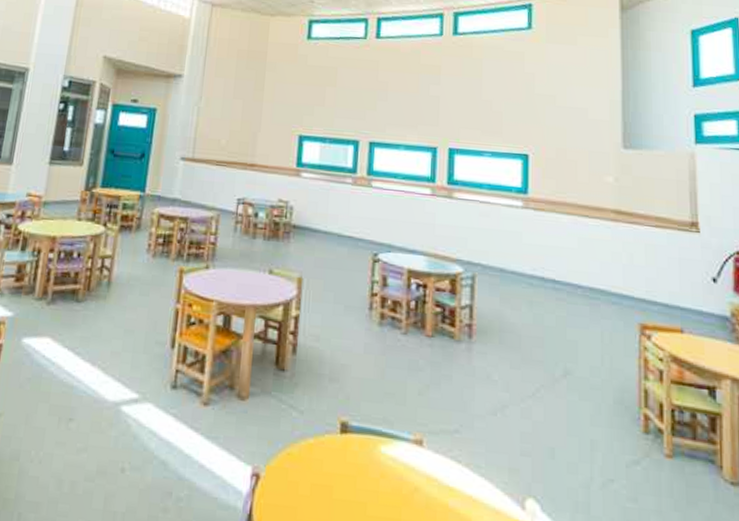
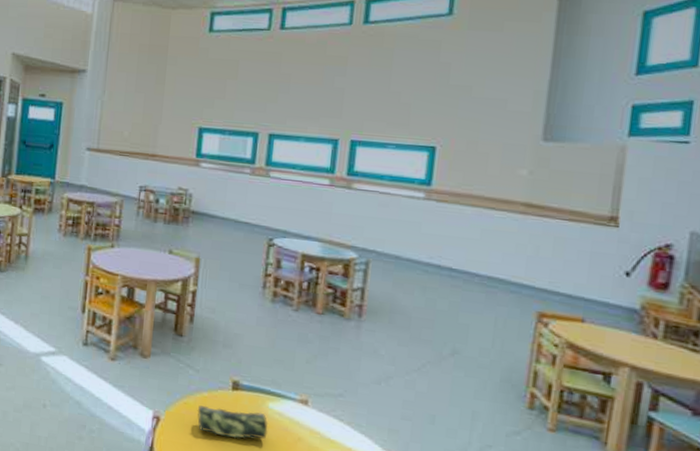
pencil case: none [302,455,382,495] -> present [197,405,269,440]

